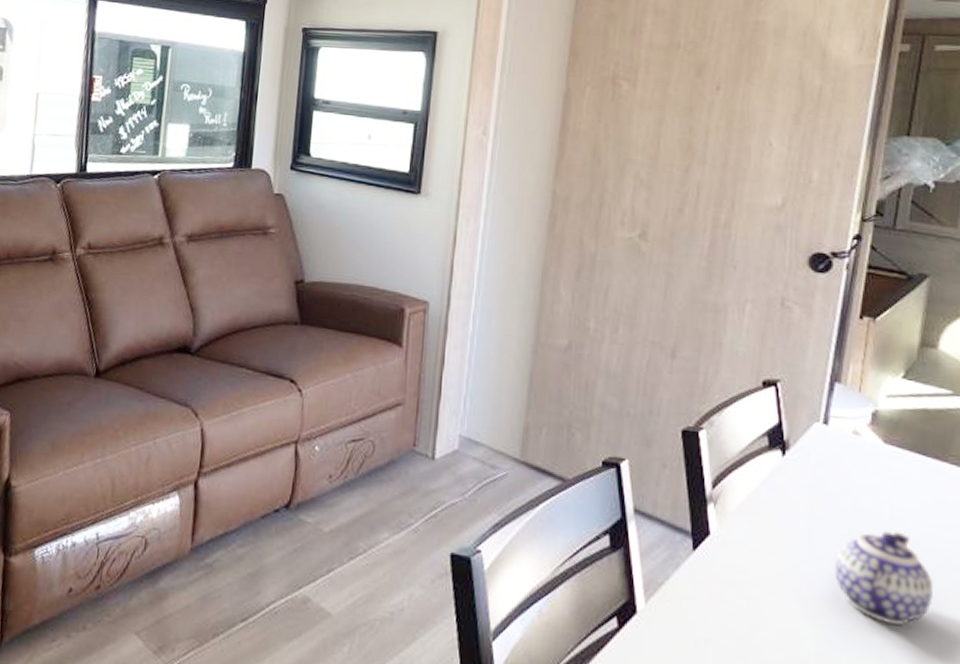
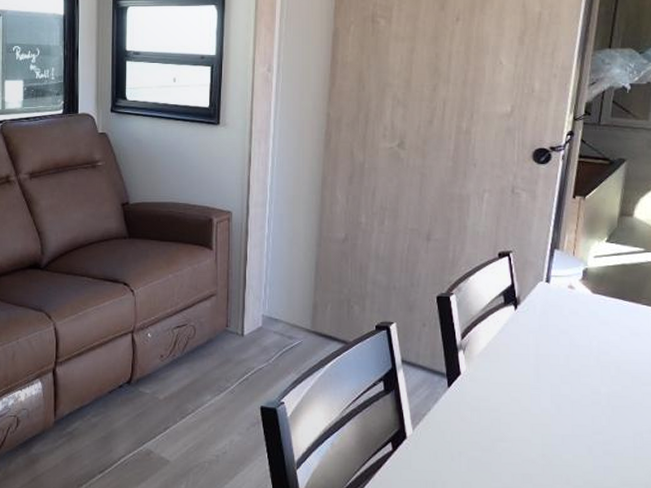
teapot: present [834,531,934,625] -> none [555,359,631,428]

